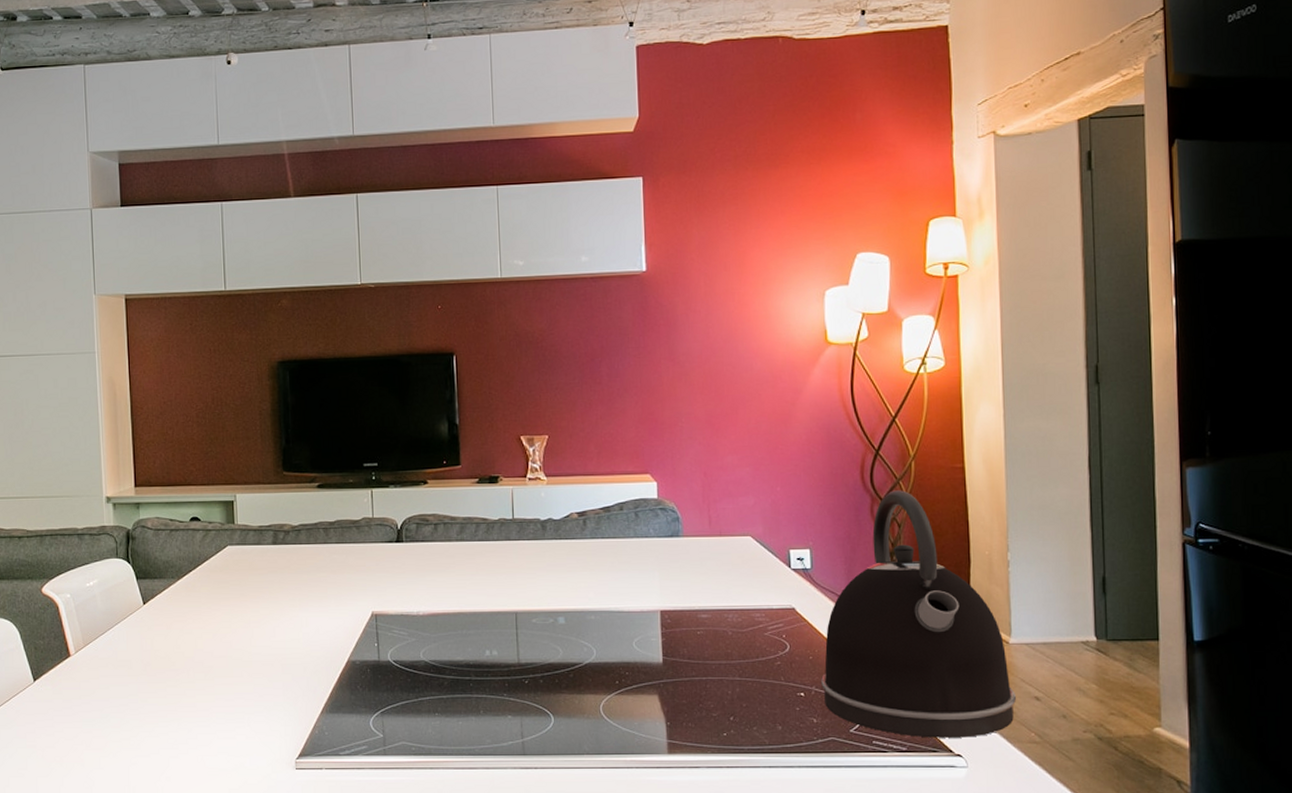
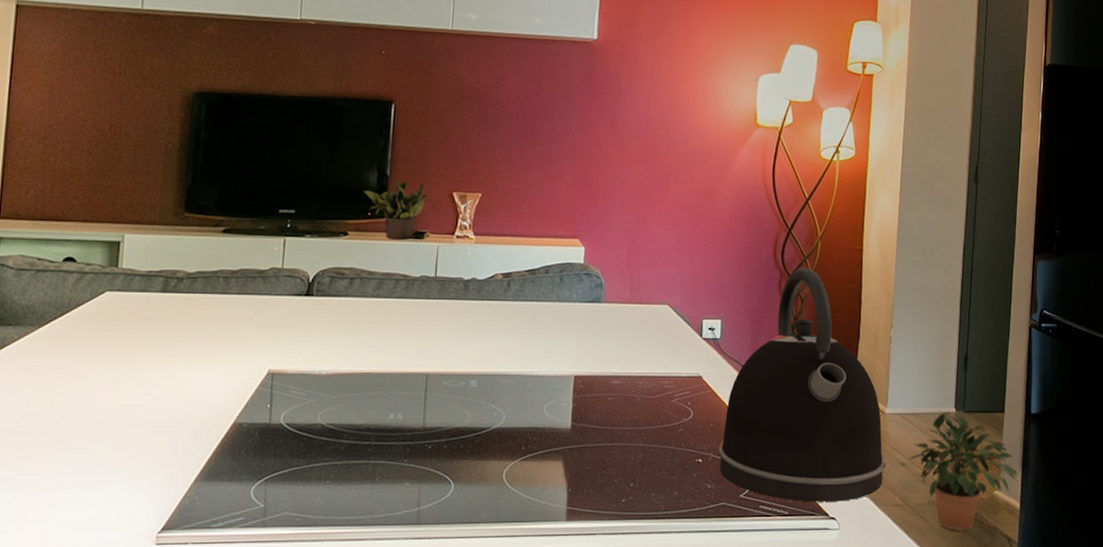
potted plant: none [437,427,496,486] -> present [363,179,427,241]
potted plant: none [1043,639,1185,773] -> present [908,410,1019,532]

